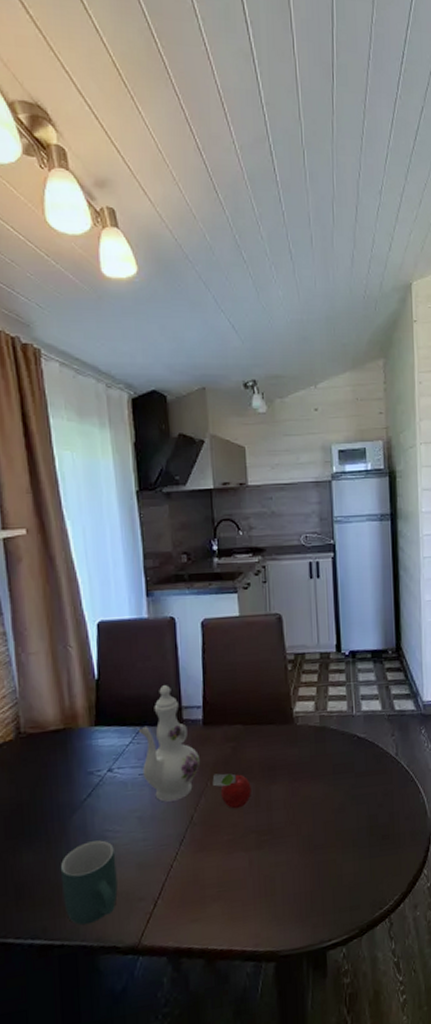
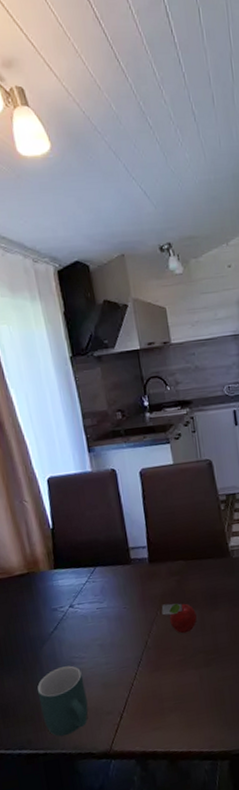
ewer: present [138,685,201,802] -> none [92,530,150,631]

